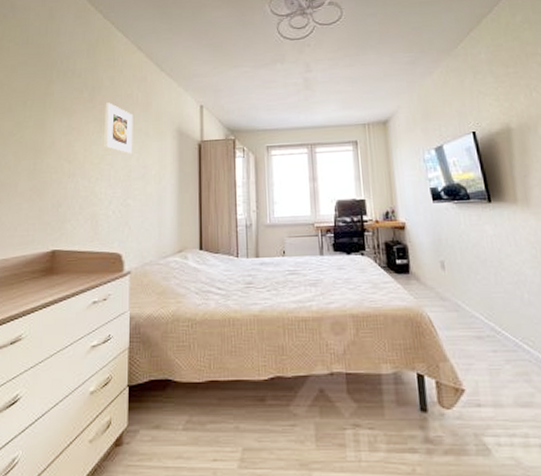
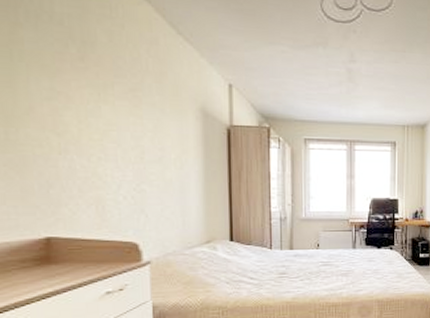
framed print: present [104,102,133,154] -> none [102,64,145,133]

